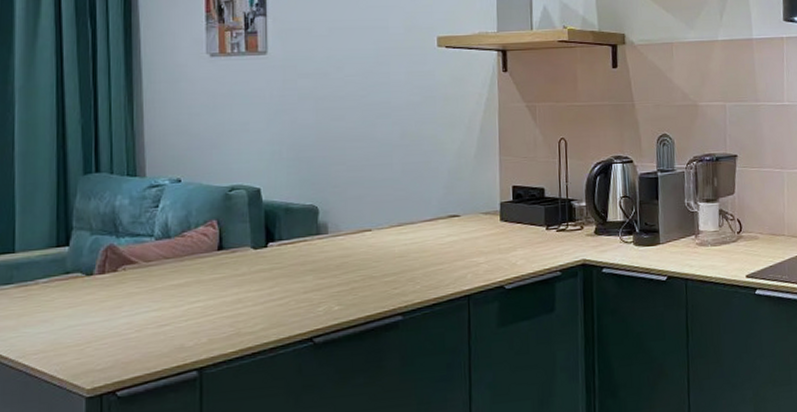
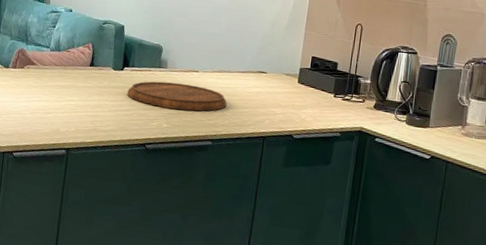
cutting board: none [277,248,415,286] -> present [127,81,227,111]

